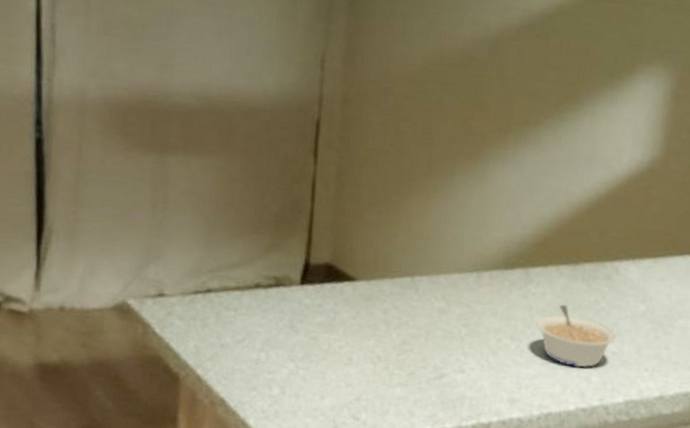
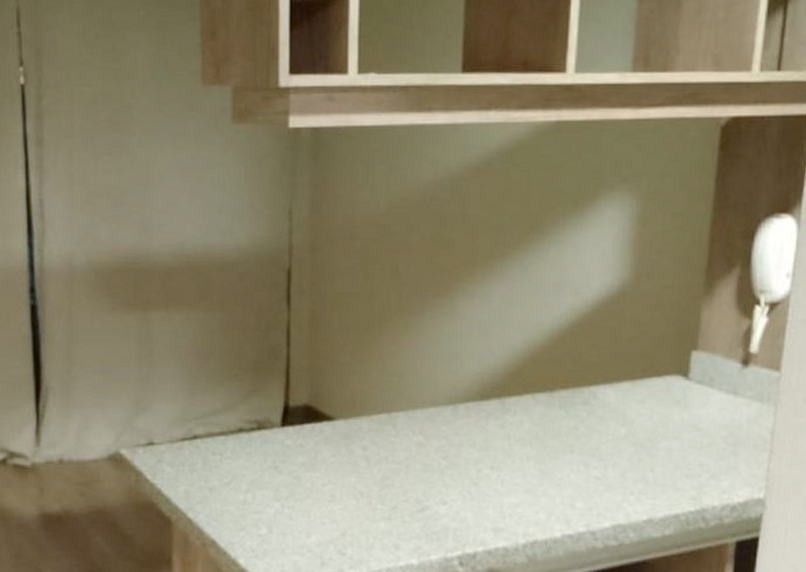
legume: present [536,304,618,368] -> none [516,432,600,494]

